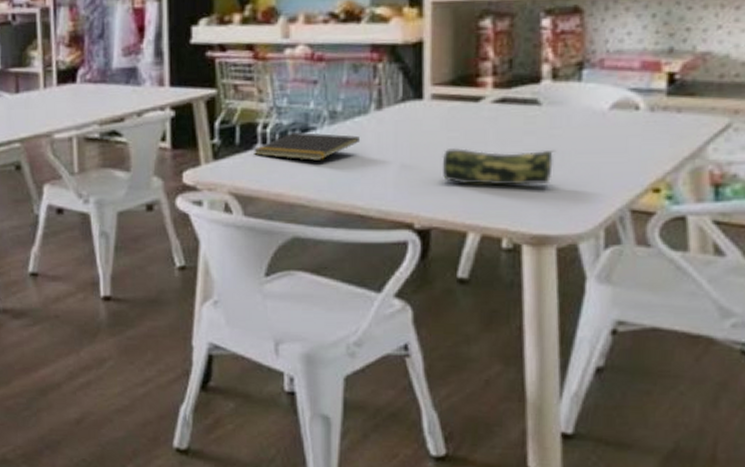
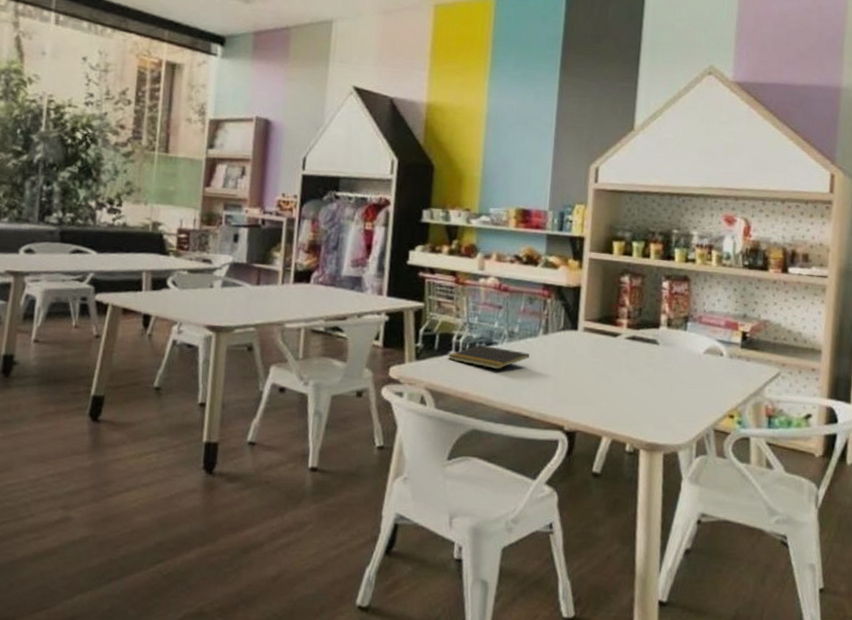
pencil case: present [442,148,557,186] -> none [587,370,667,404]

